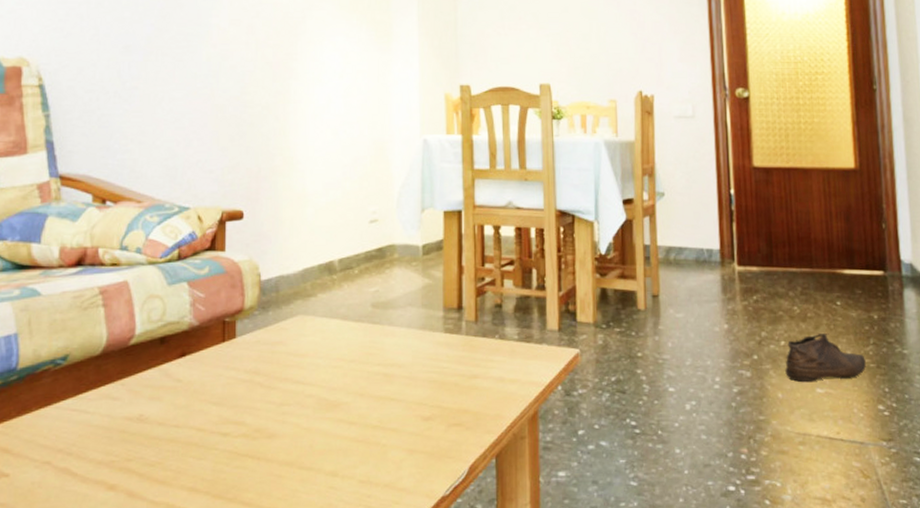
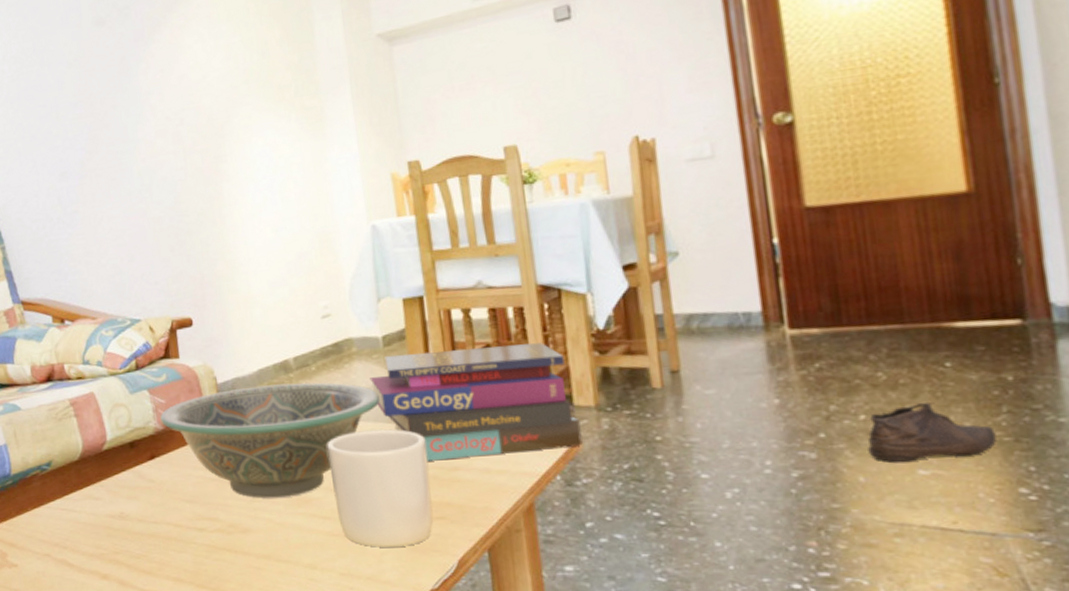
decorative bowl: none [197,285,414,402] -> present [160,382,380,498]
mug: none [361,335,452,454] -> present [327,429,433,548]
books: none [407,262,581,369] -> present [369,343,583,461]

